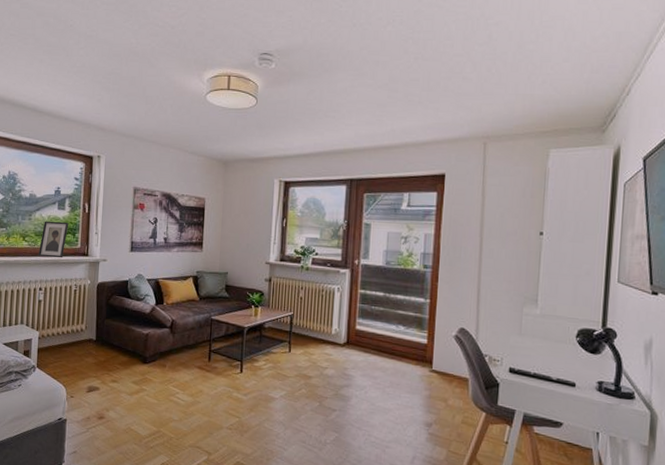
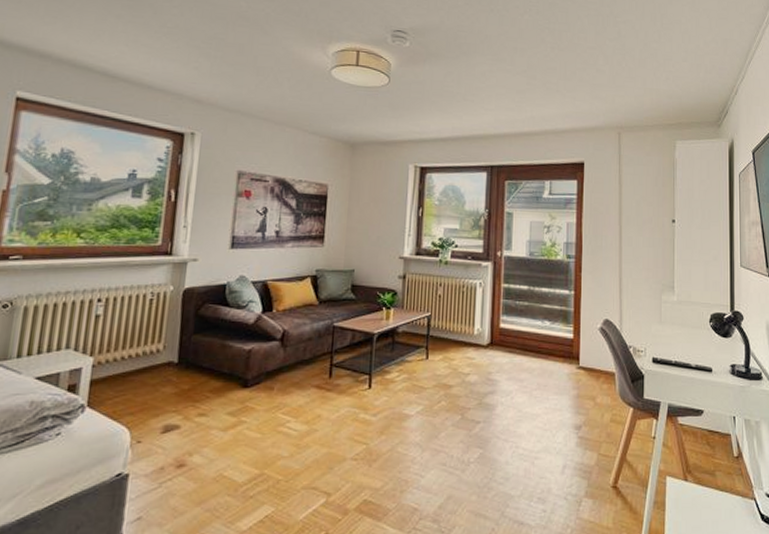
picture frame: present [38,221,69,258] -> none [98,211,146,259]

